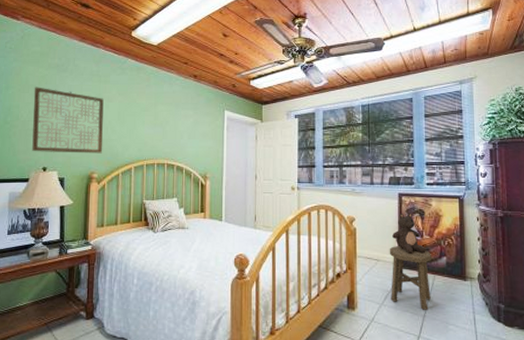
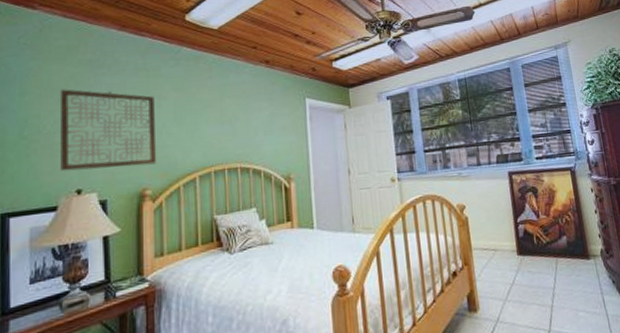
stool: present [389,246,431,310] -> none [505,231,556,300]
teddy bear: present [392,212,426,254] -> none [507,192,545,238]

